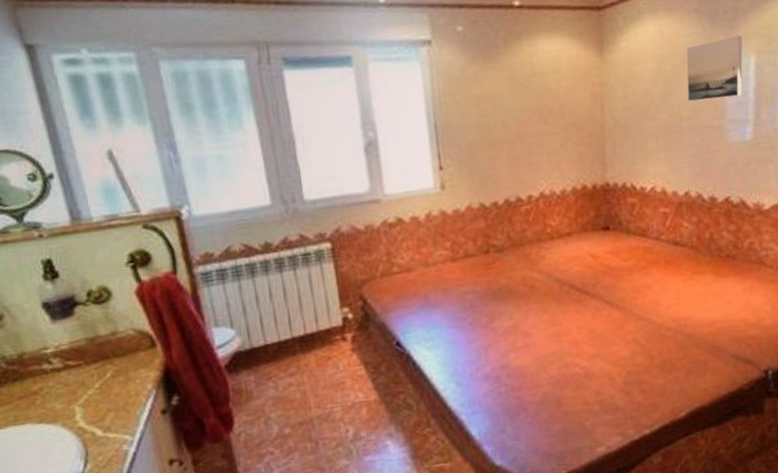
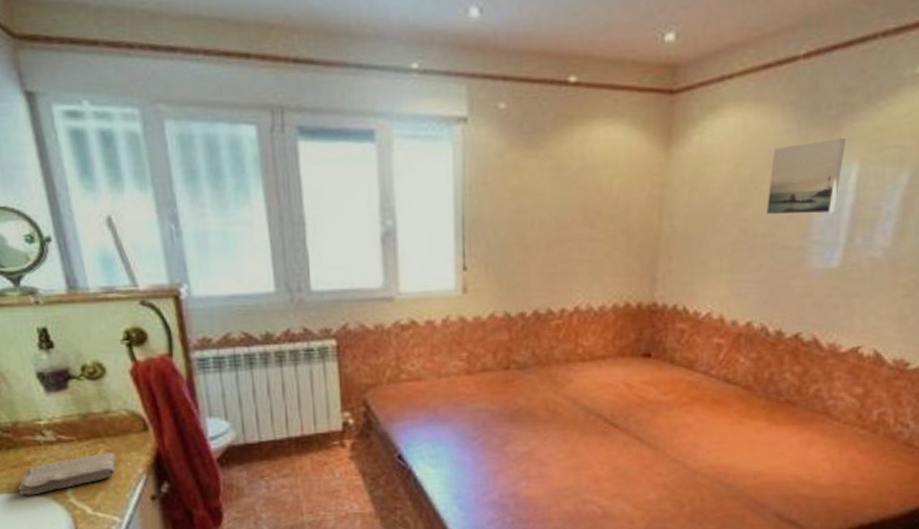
washcloth: none [25,371,125,426] -> present [18,452,116,495]

